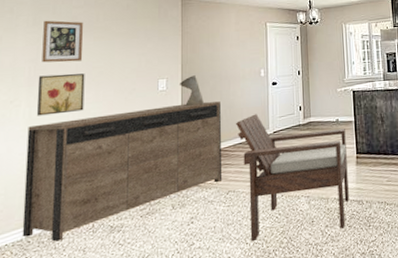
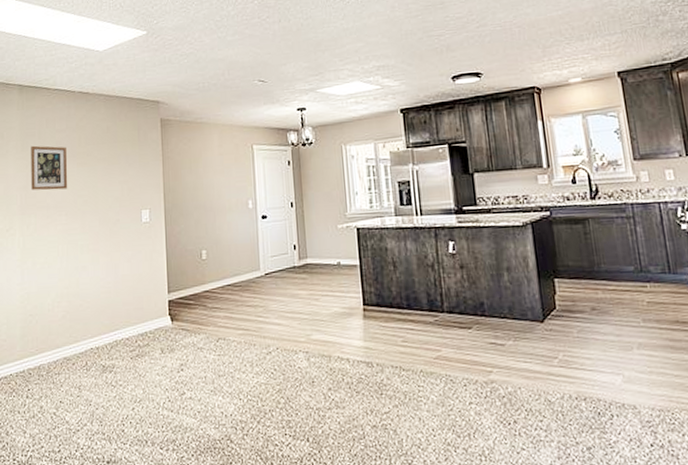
sideboard: present [22,101,223,242] -> none [23,236,212,376]
wall art: present [36,73,85,116] -> none [29,202,72,246]
crushed can: present [179,75,204,106] -> none [162,206,188,240]
chair: present [235,114,349,241] -> none [222,252,356,397]

